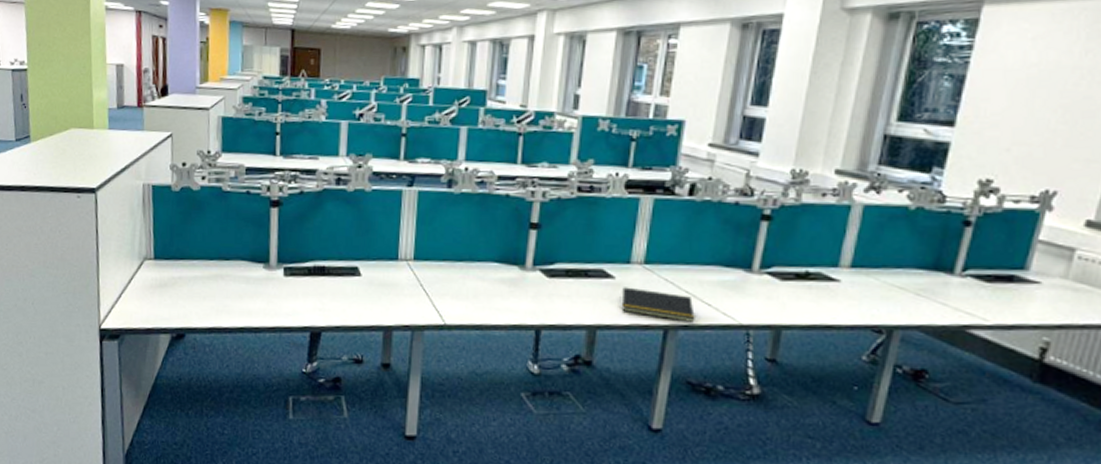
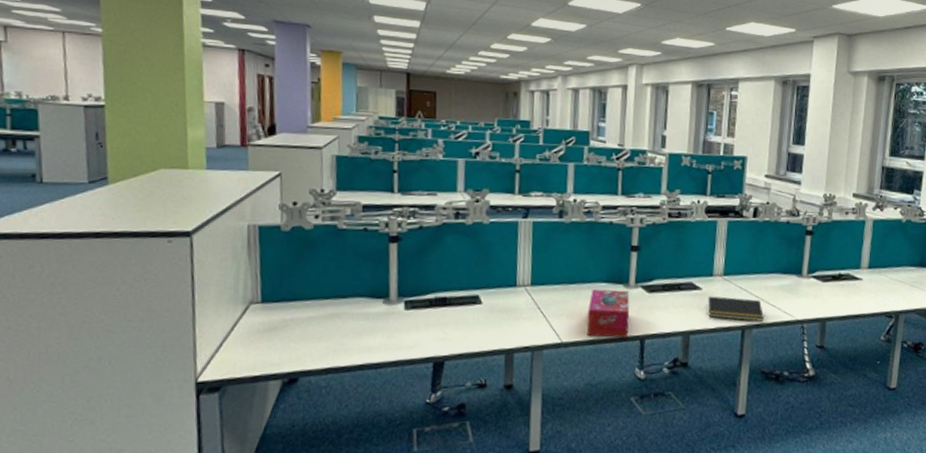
tissue box: none [473,269,525,326] -> present [586,289,630,338]

